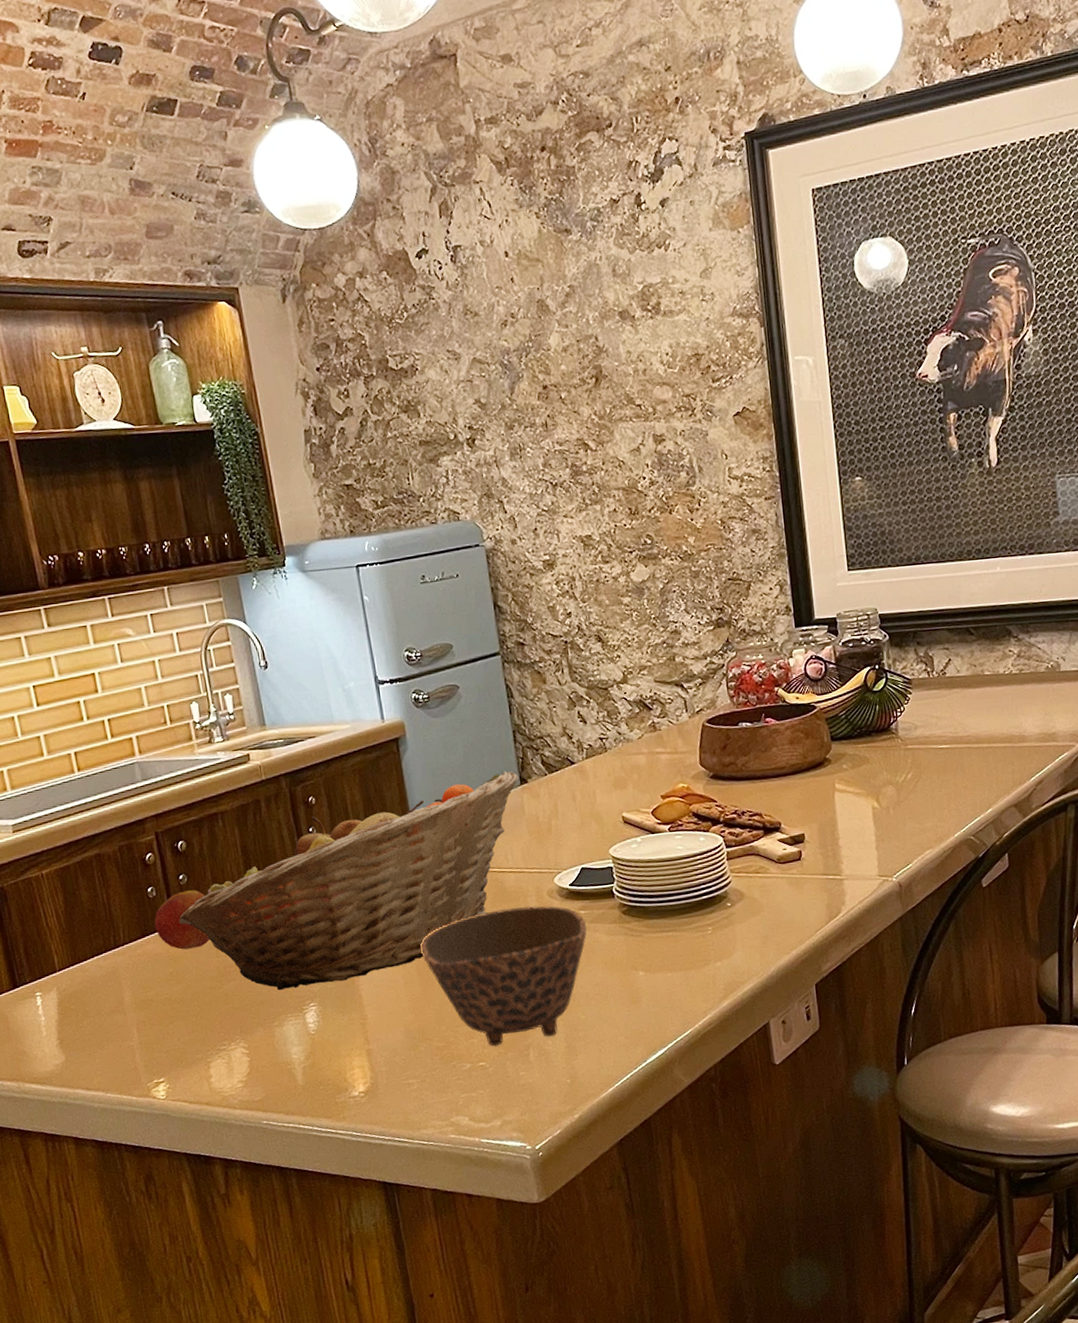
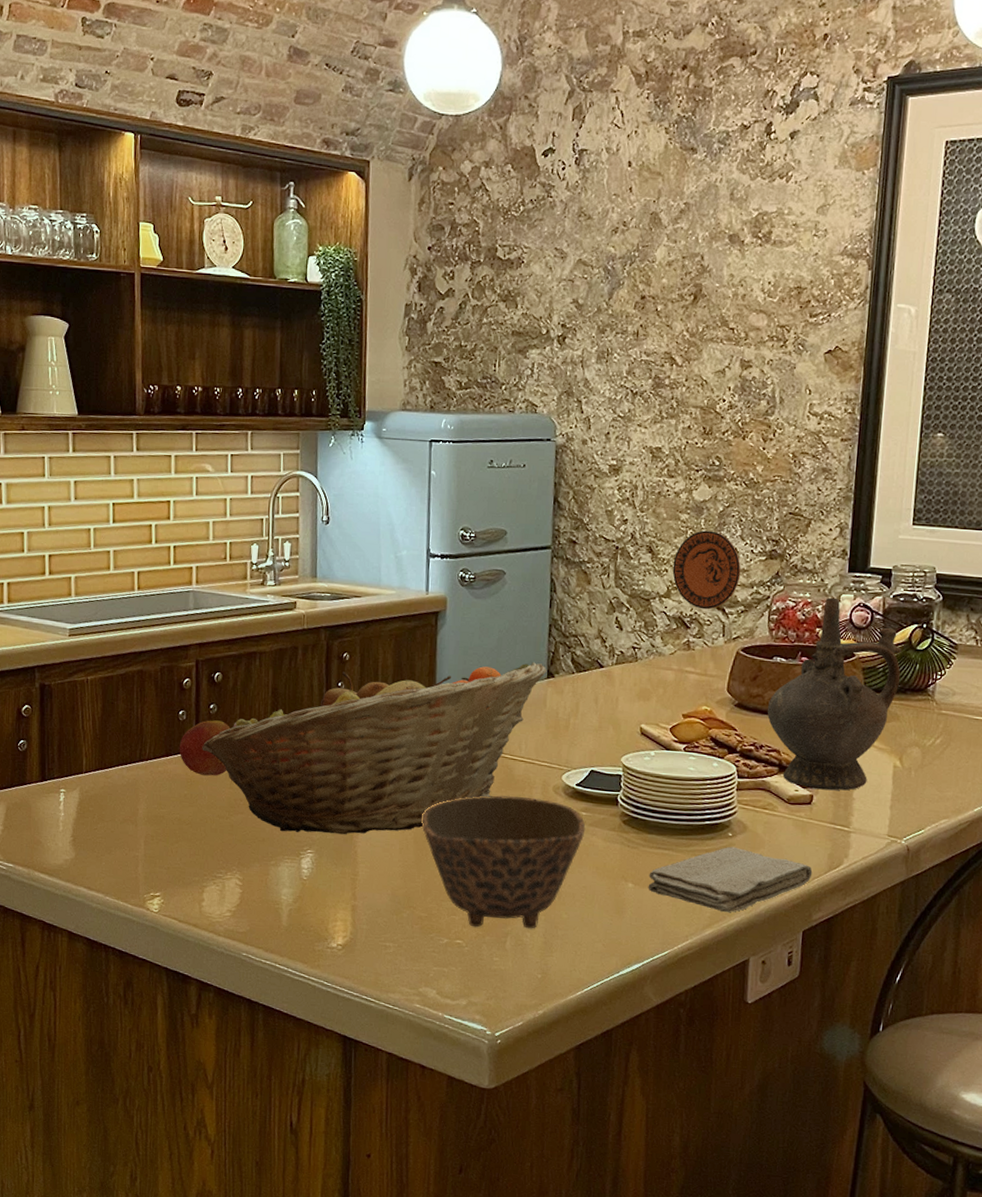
decorative plate: none [624,609,692,689] -> present [672,530,741,610]
washcloth: none [657,915,815,981] -> present [648,846,813,913]
ceremonial vessel: none [742,654,864,845] -> present [767,597,902,791]

